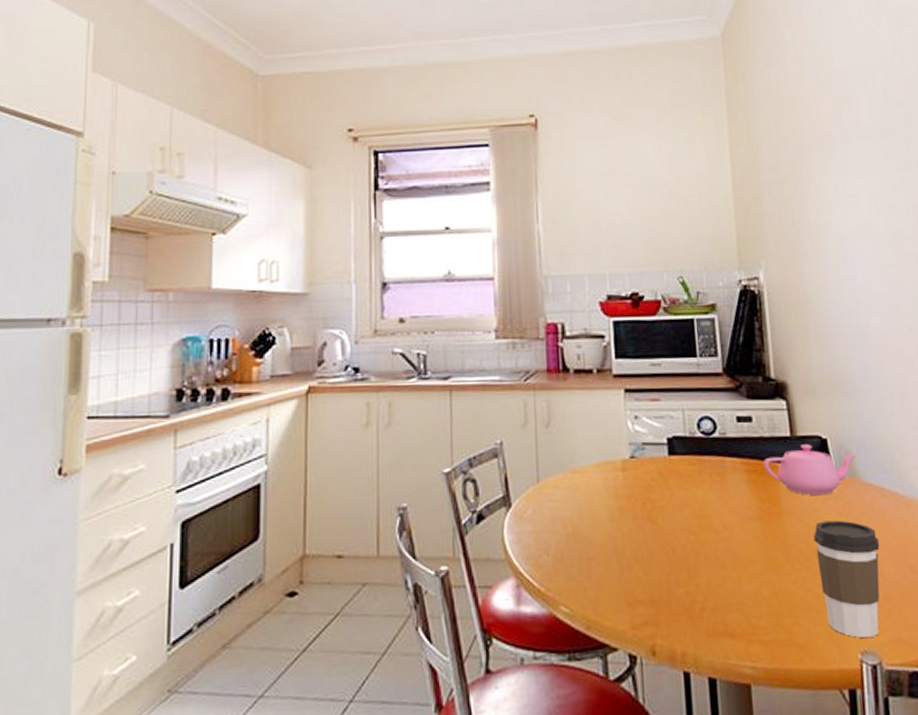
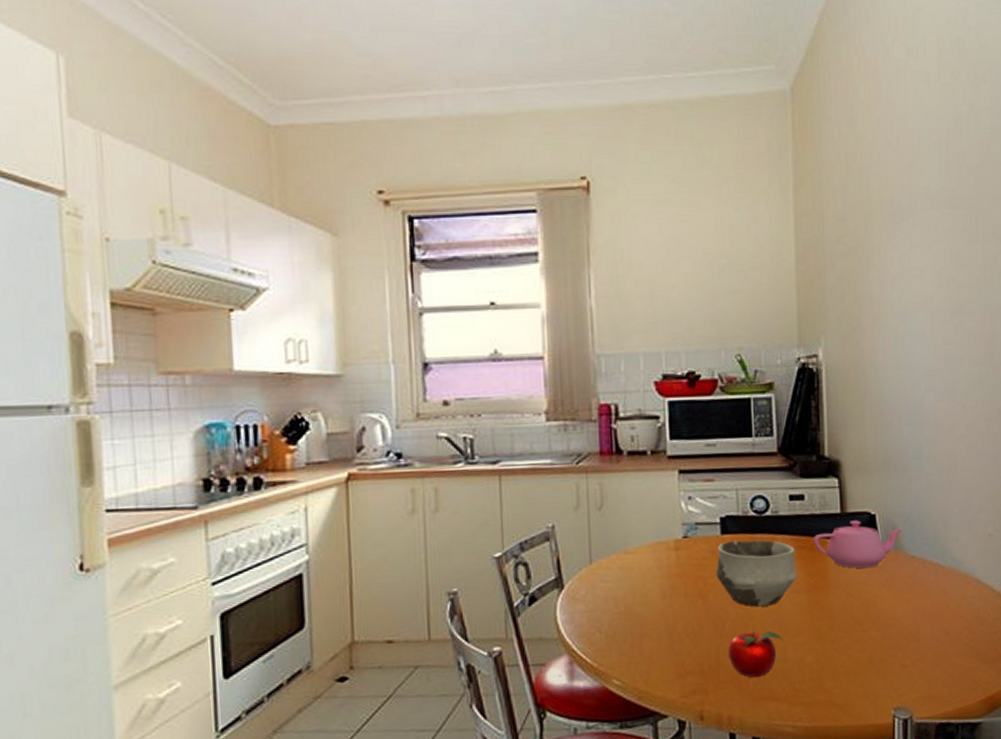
ceramic bowl: none [664,462,749,533] -> present [716,540,798,607]
apple: none [680,558,737,611] -> present [728,630,783,678]
coffee cup: present [813,520,880,638] -> none [857,591,918,696]

